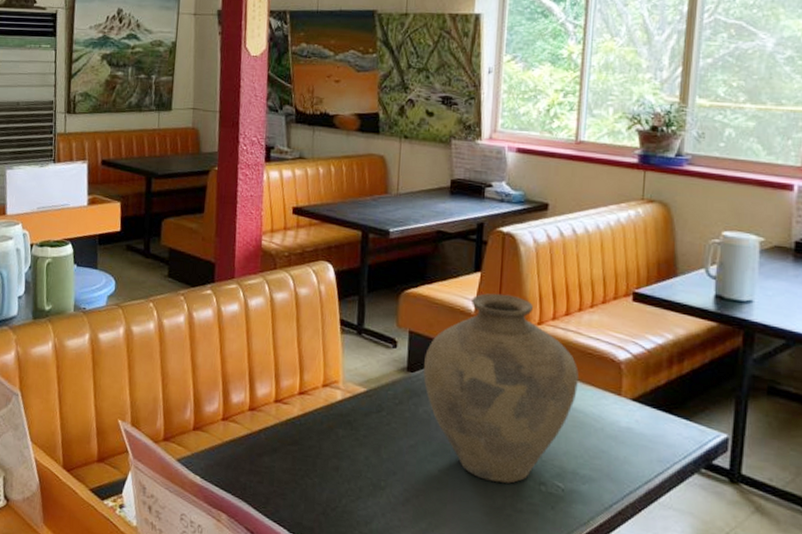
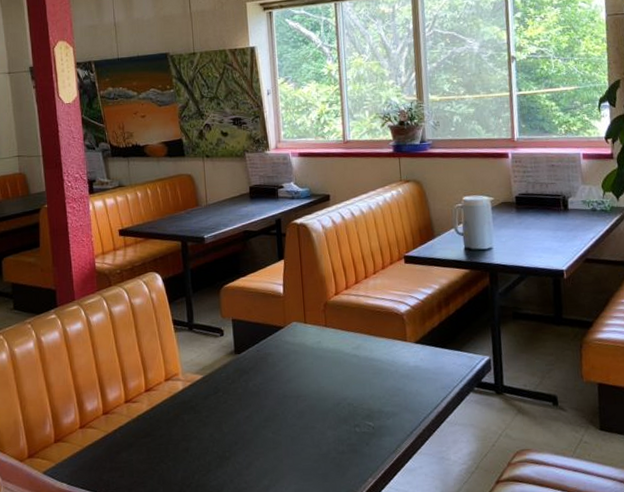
vase: present [423,293,579,484] -> none [248,274,373,433]

